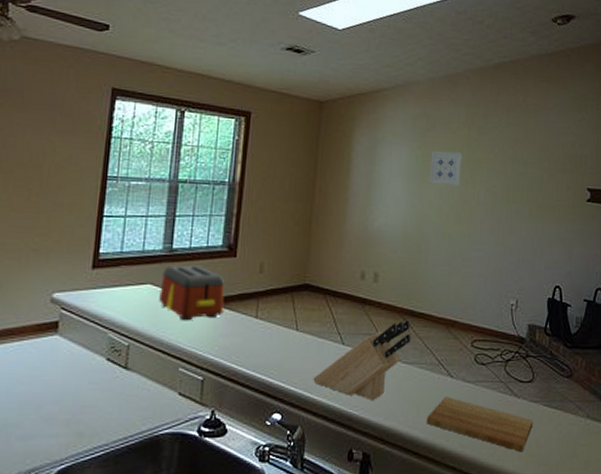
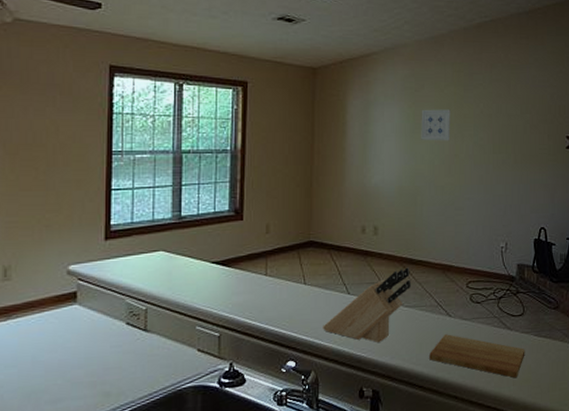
toaster: present [159,265,225,321] -> none [172,230,234,283]

